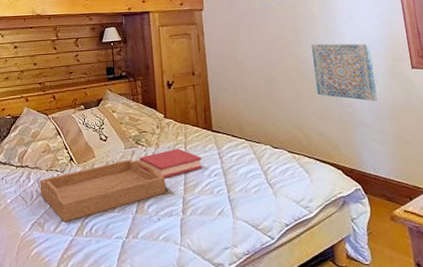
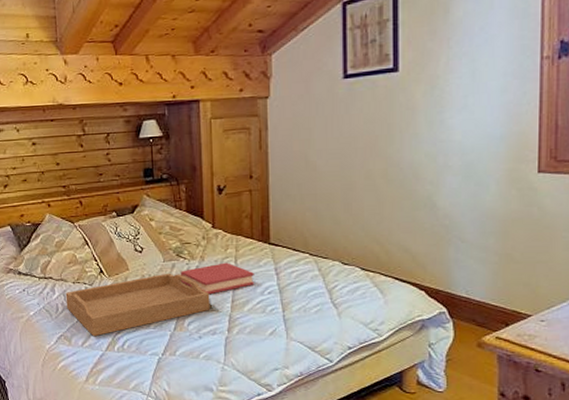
wall art: present [311,43,378,101] -> none [406,140,485,212]

